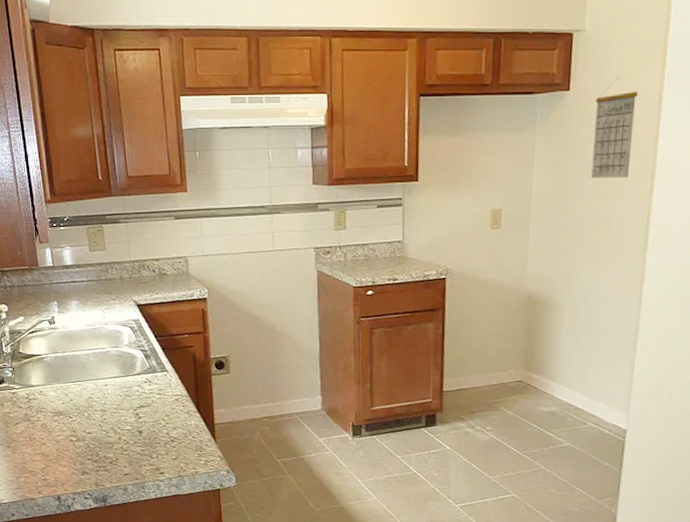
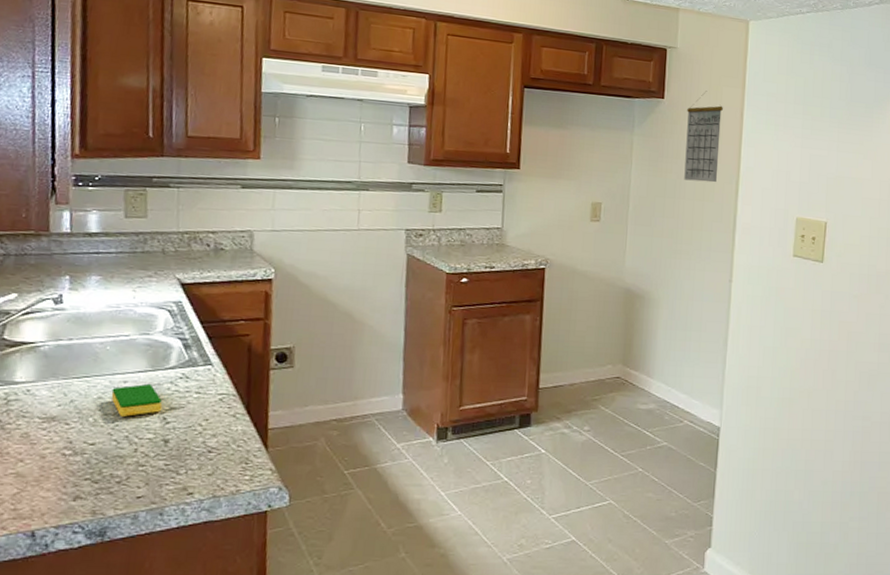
dish sponge: none [97,386,135,412] -> present [111,383,163,417]

